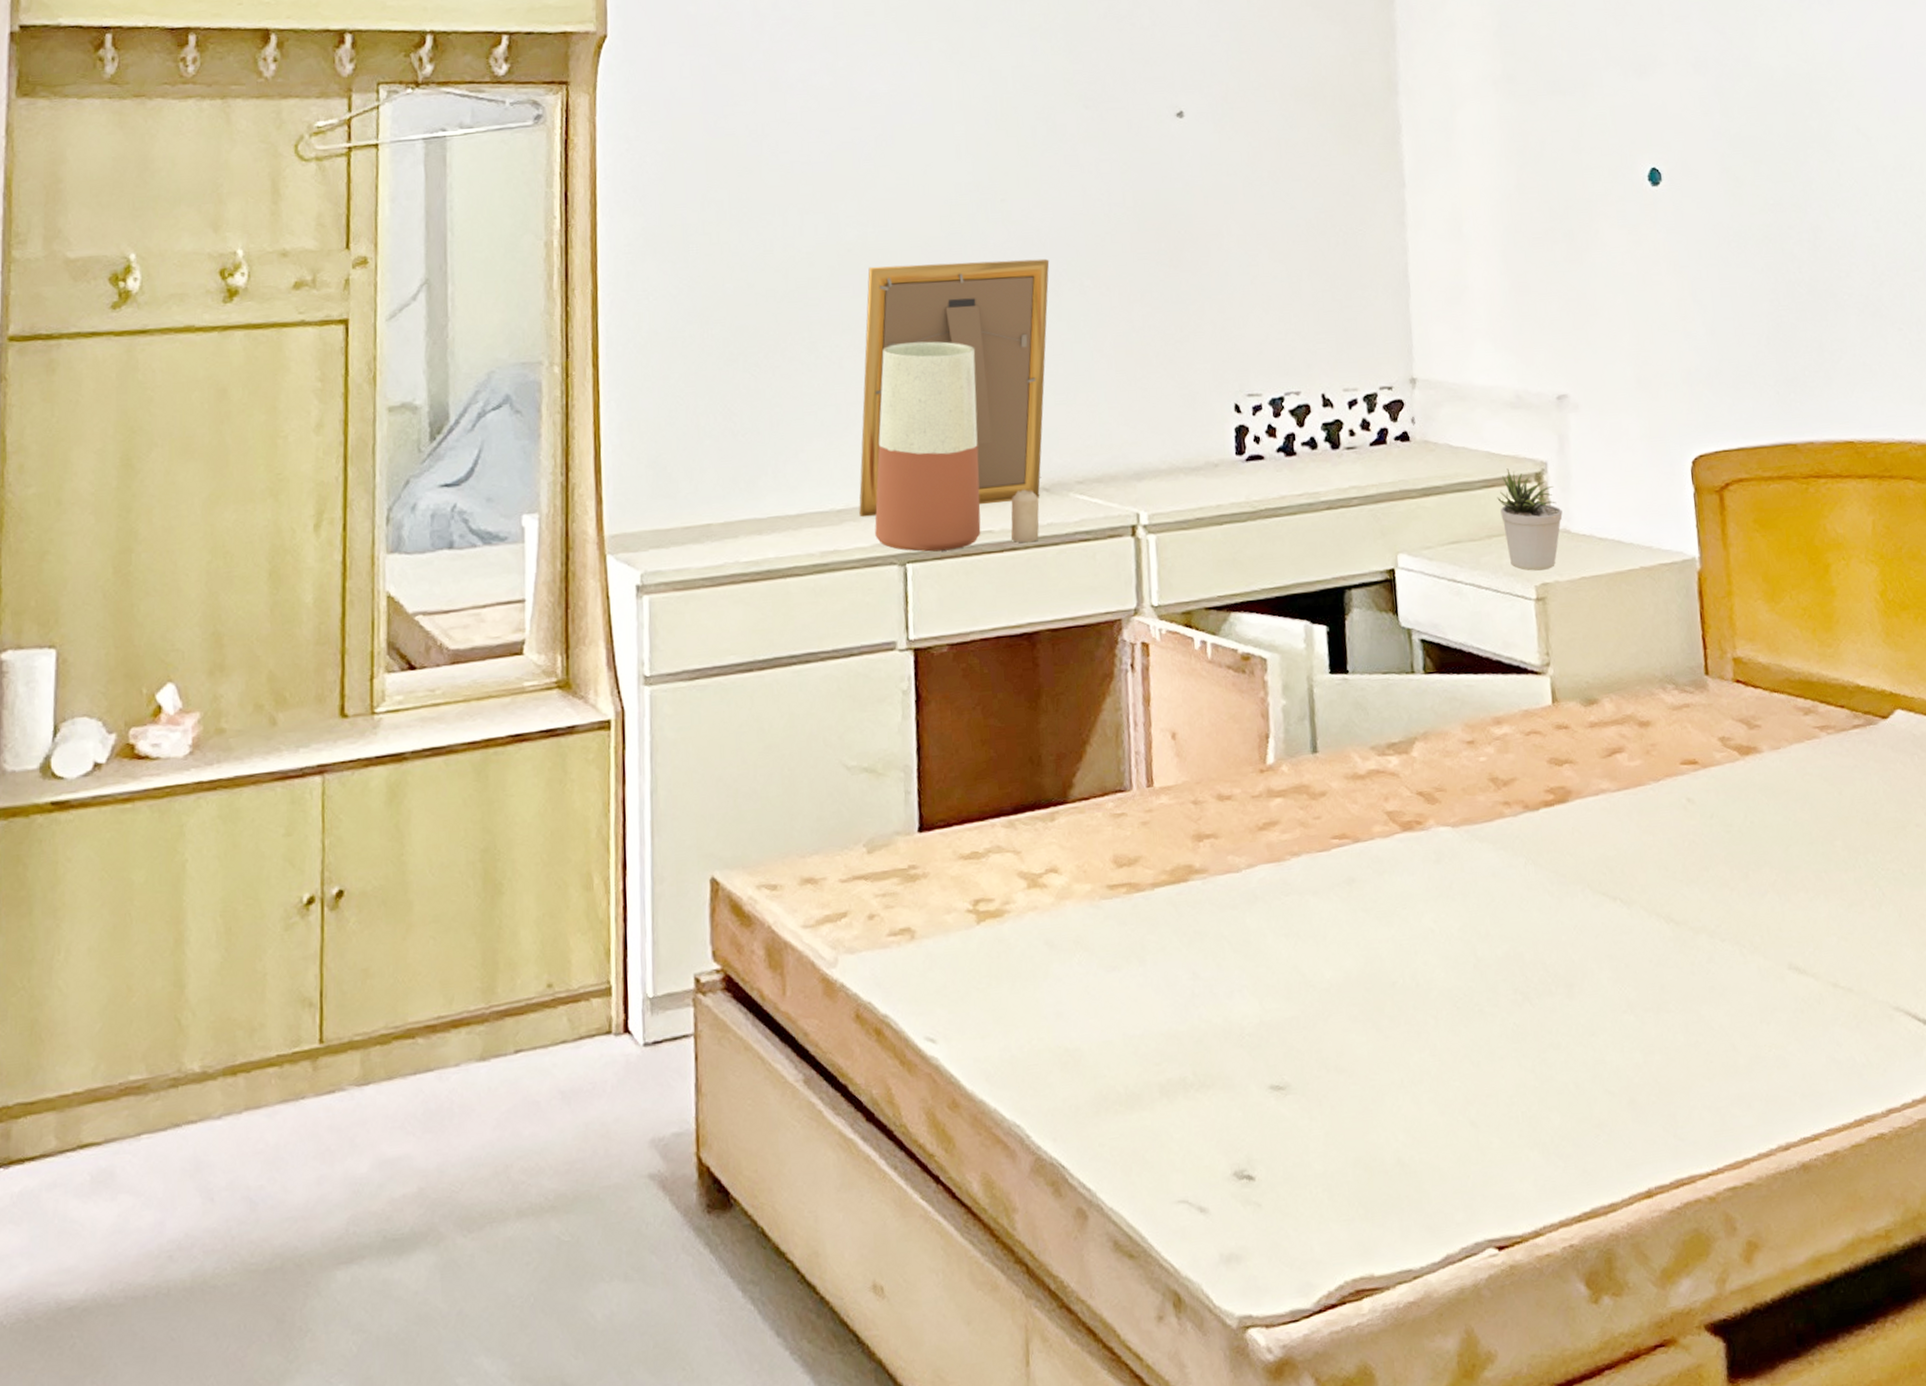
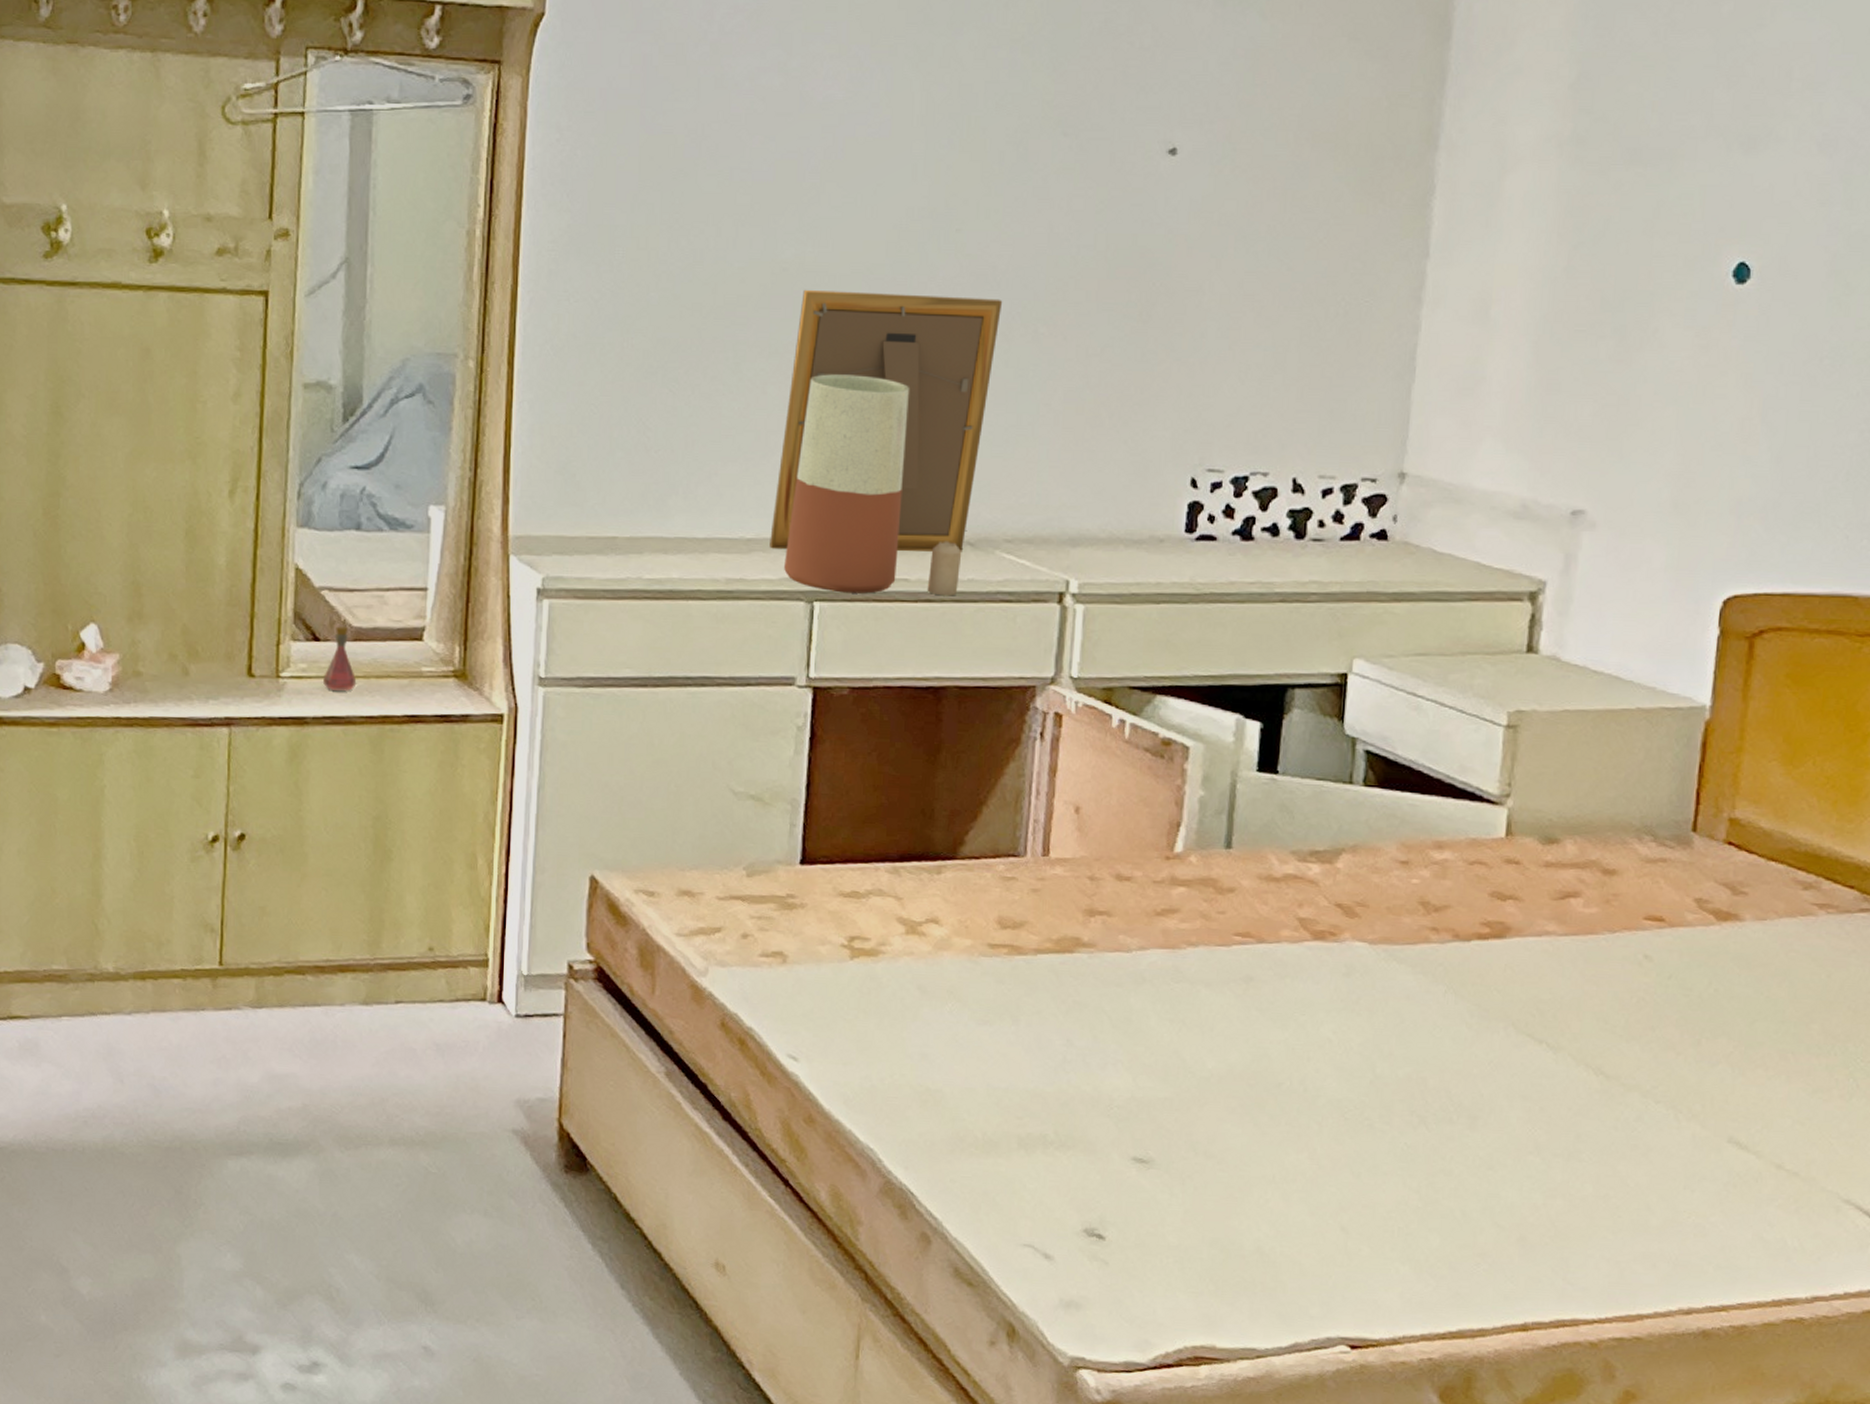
flask: none [421,650,457,720] -> present [323,626,357,691]
potted plant: present [1497,468,1563,571] -> none [1479,583,1555,697]

